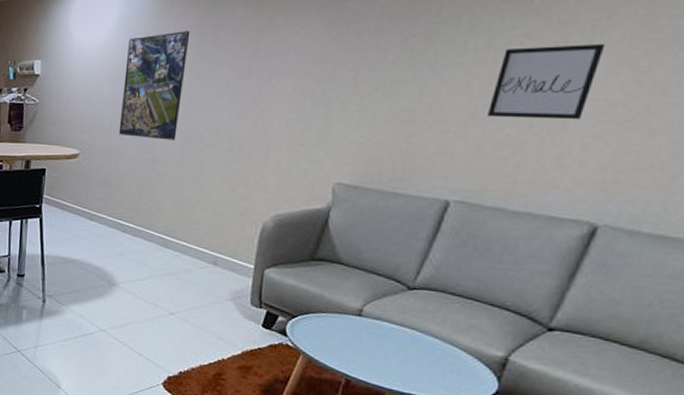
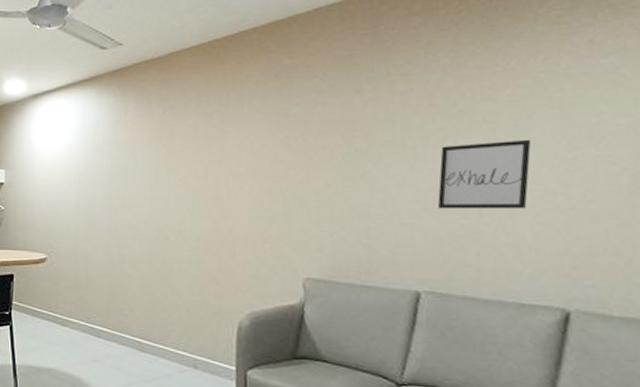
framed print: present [118,30,191,140] -> none [85,138,146,241]

